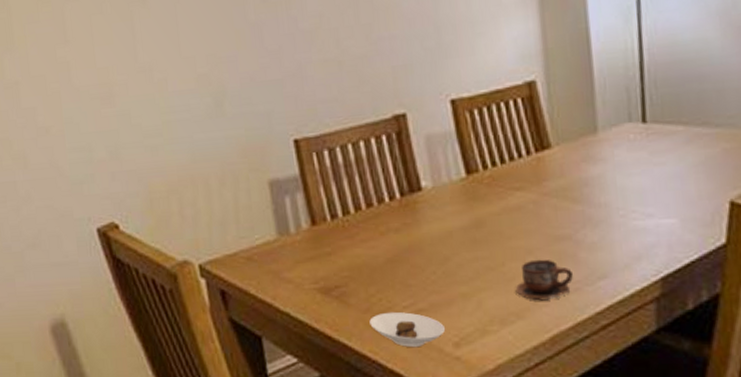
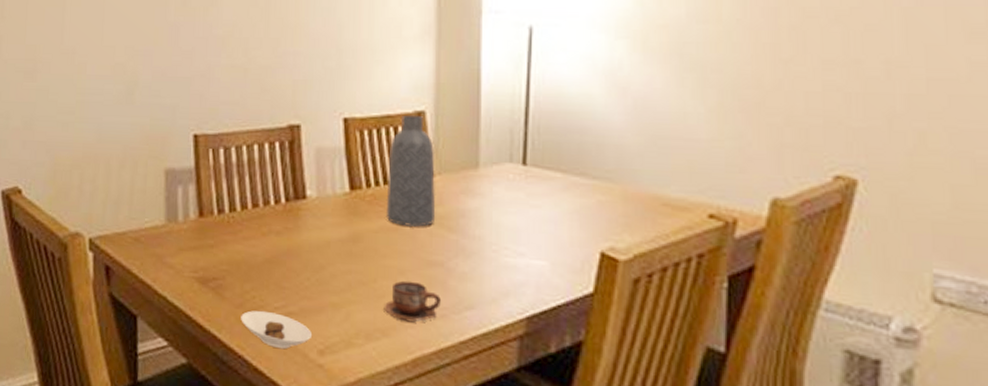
vase: none [502,85,558,205] -> present [386,114,436,228]

